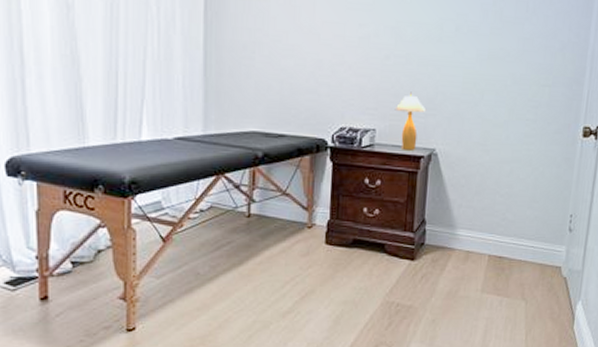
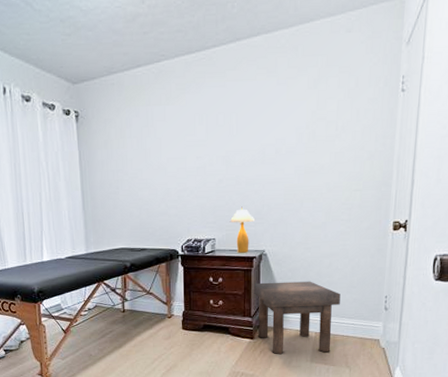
stool: none [416,189,521,281] -> present [252,281,341,354]

